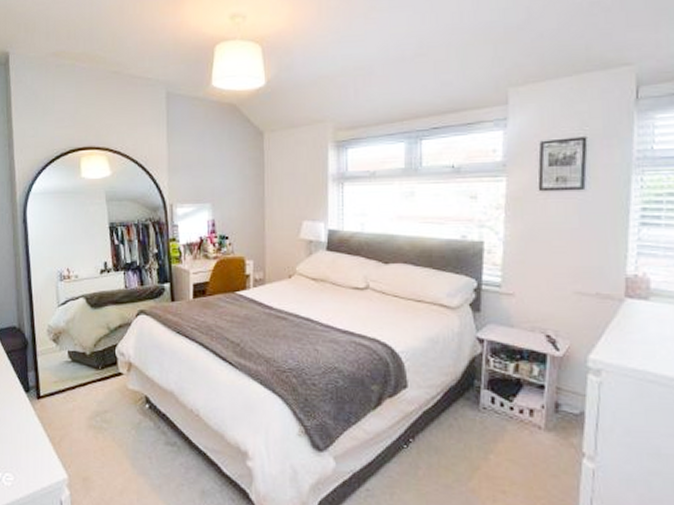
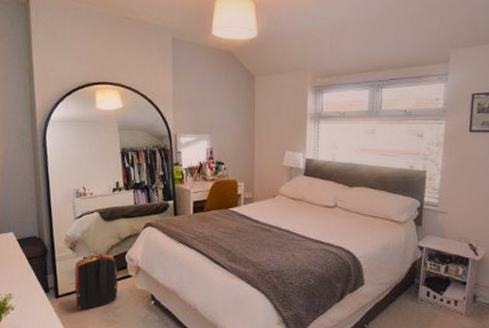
backpack: none [58,347,107,413] -> present [75,254,118,310]

